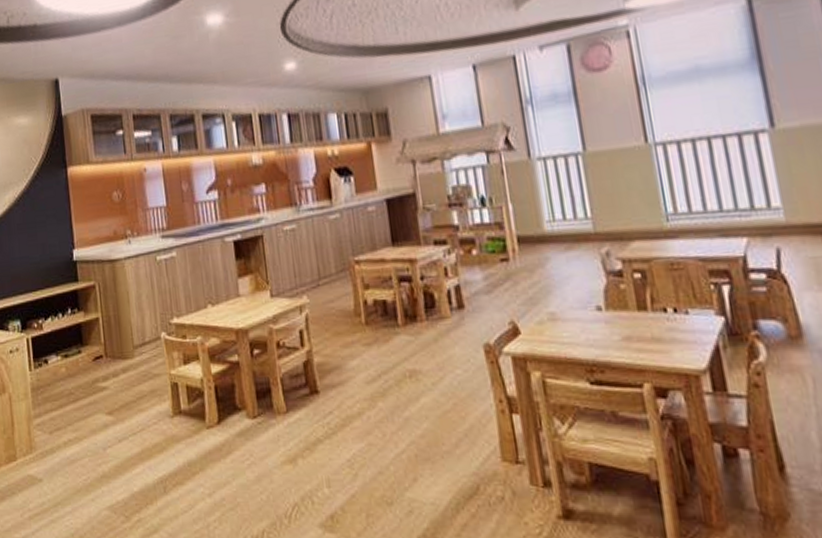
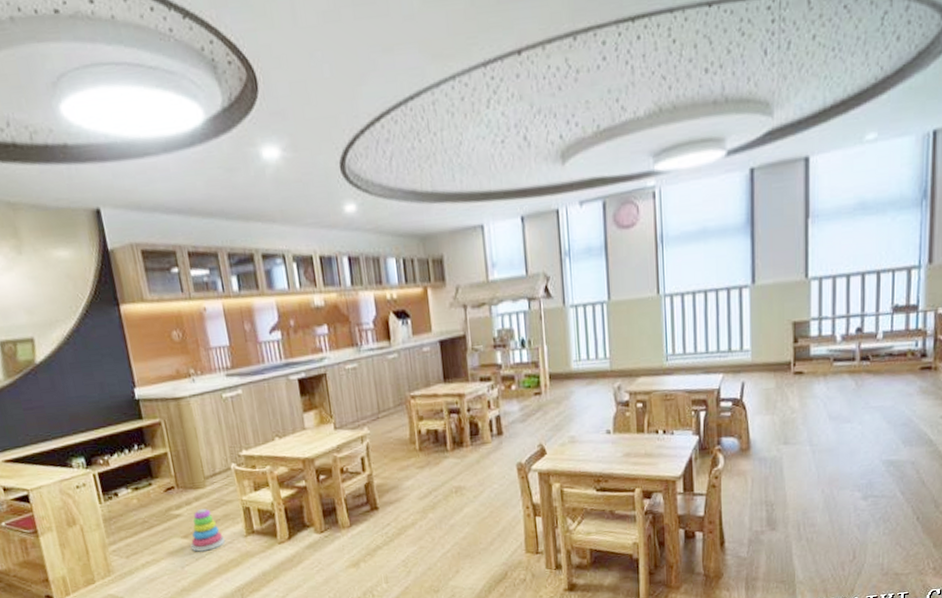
stacking toy: none [114,382,151,432] -> present [190,509,226,552]

